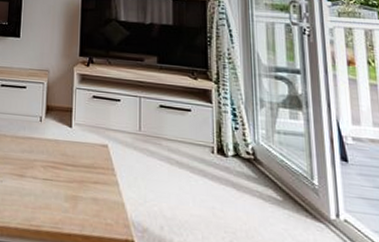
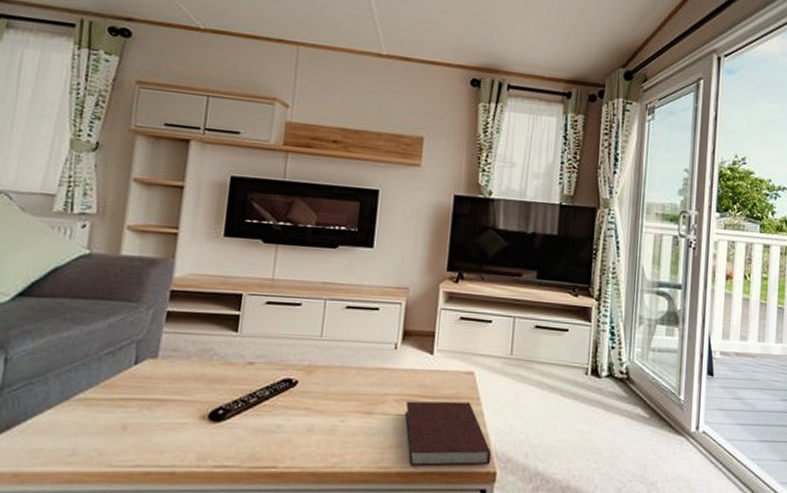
notebook: none [51,167,129,233] -> present [405,401,492,467]

